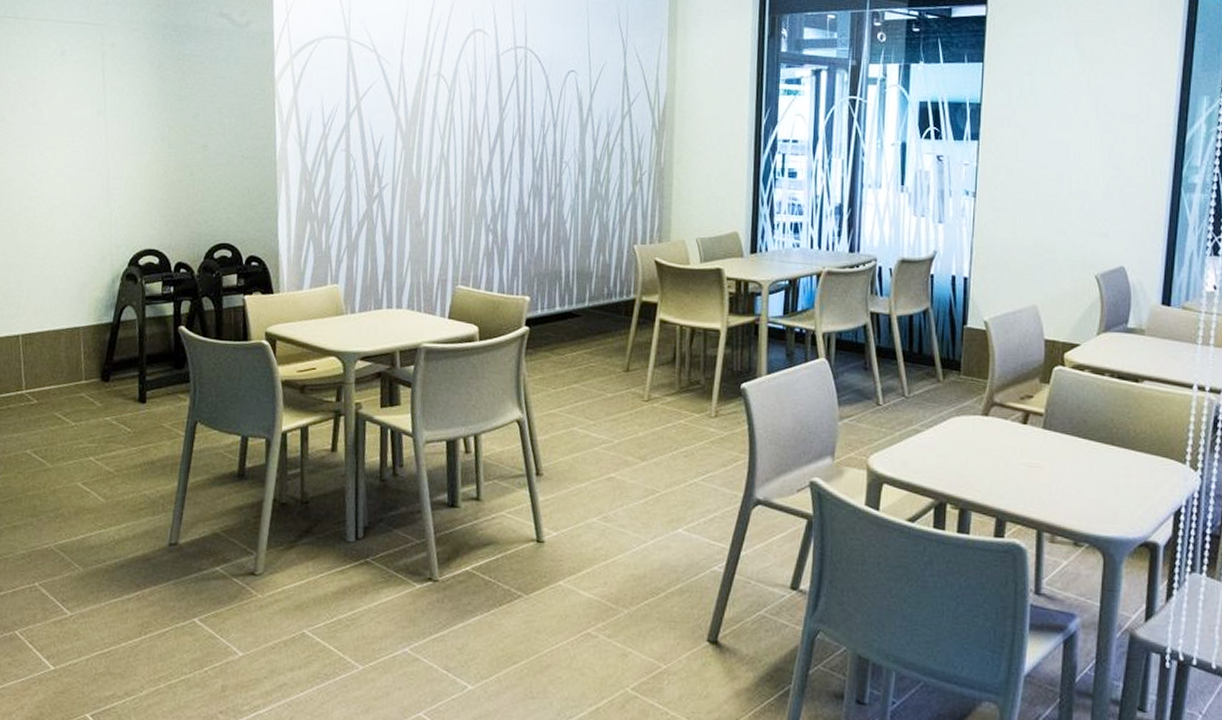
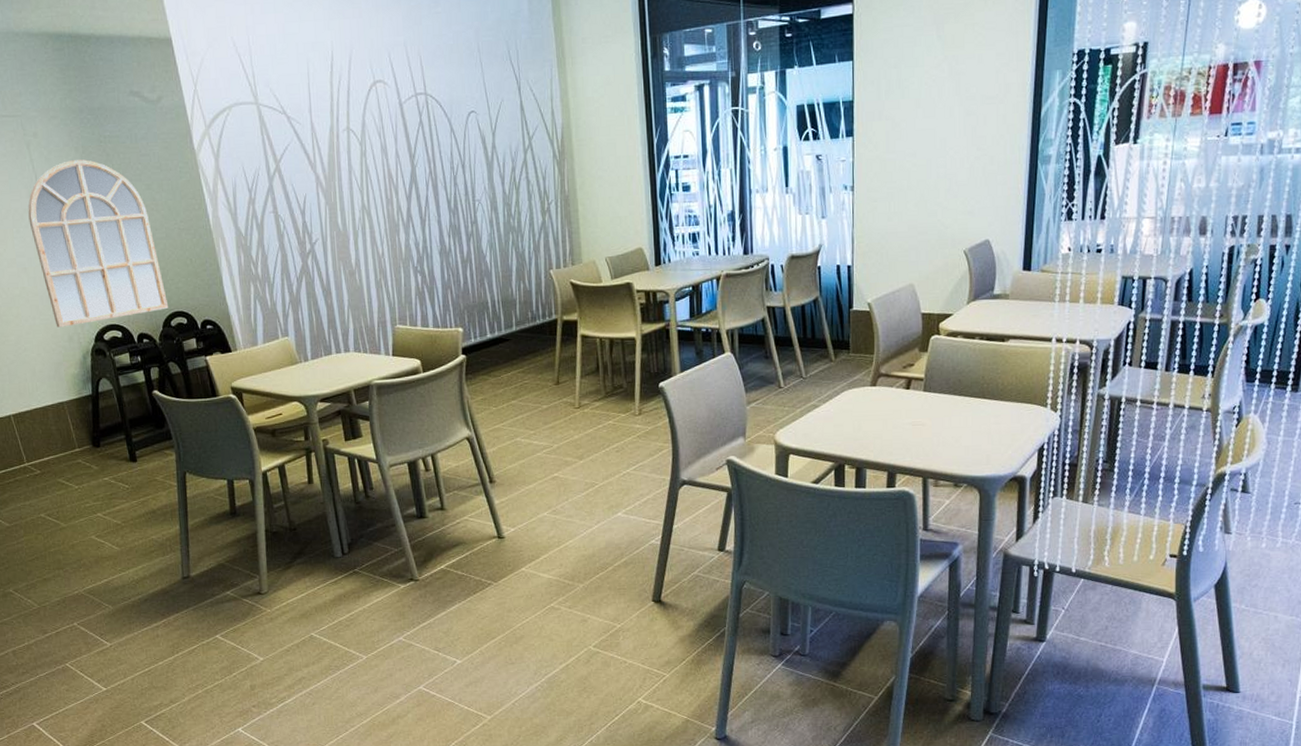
mirror: none [86,74,215,246] -> present [28,159,169,327]

